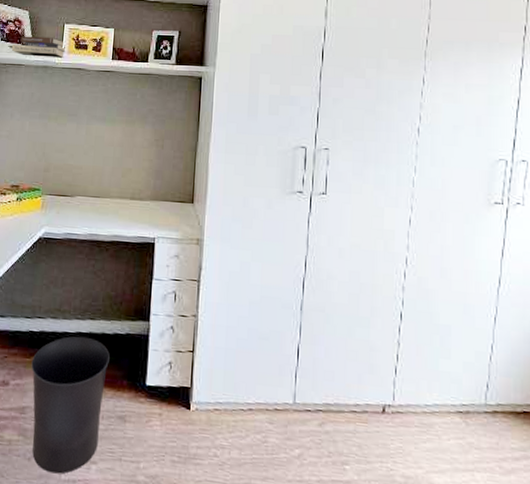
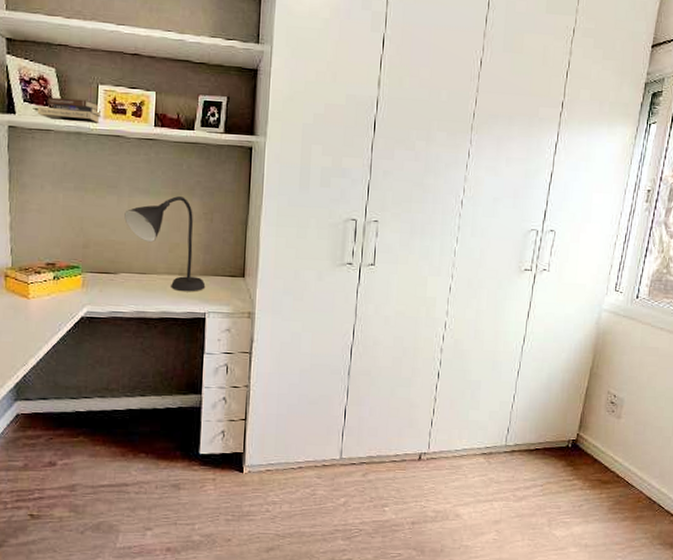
waste bin: present [31,336,110,474] -> none [79,413,162,543]
desk lamp: none [82,124,156,217] -> present [124,196,206,292]

